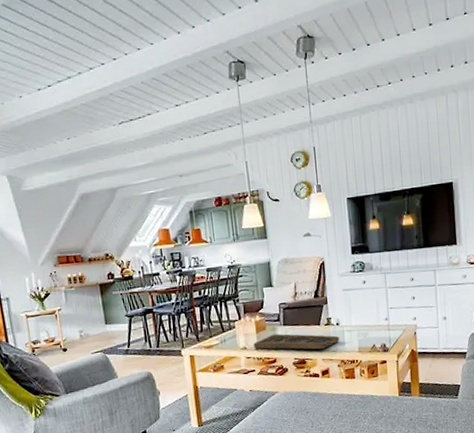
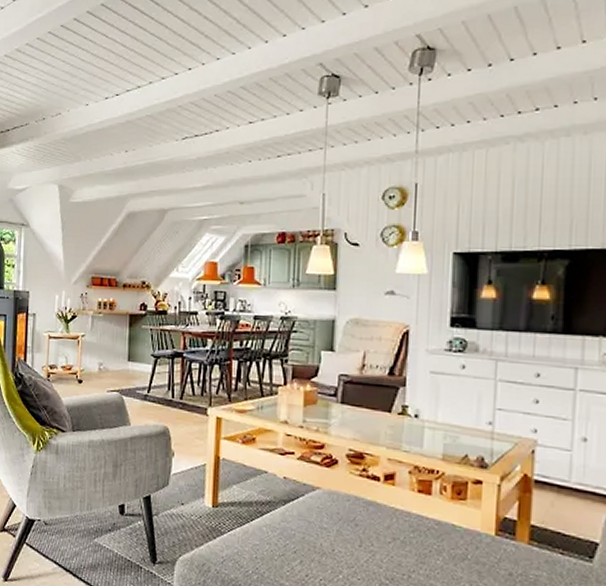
decorative tray: present [253,333,339,350] -> none [297,411,416,446]

